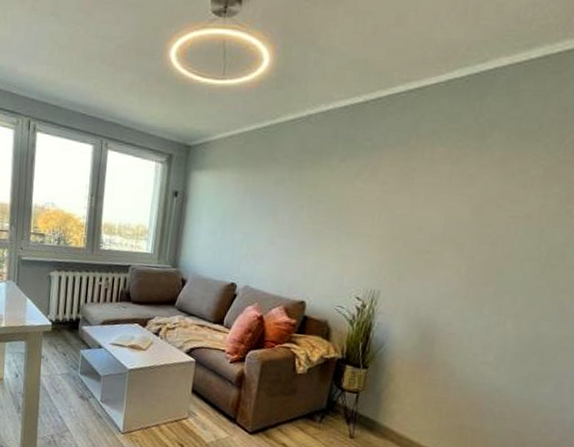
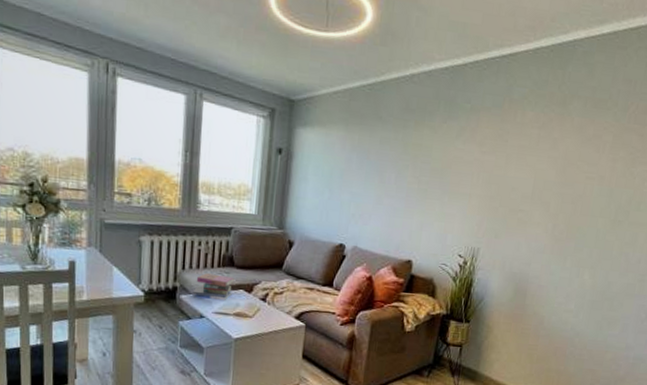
books: none [93,307,130,334] -> present [192,273,234,301]

